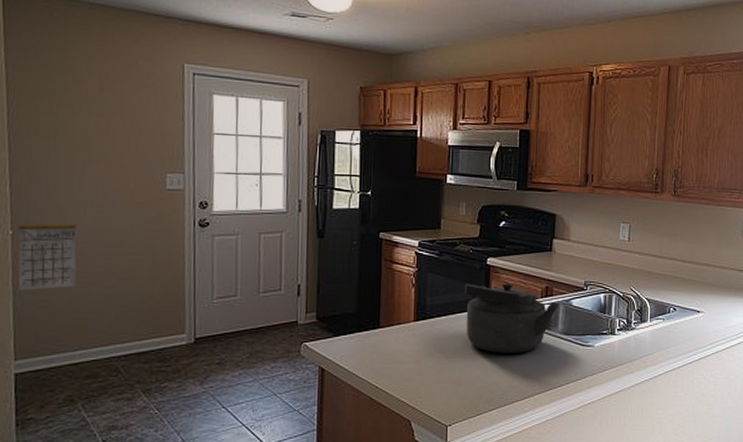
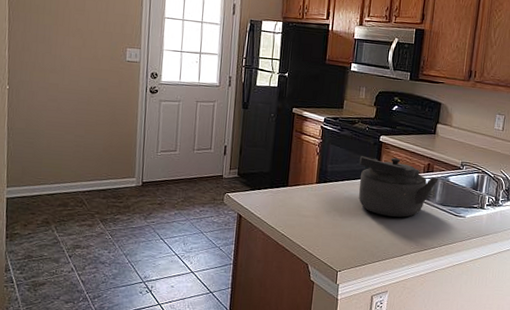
calendar: present [17,223,77,290] -> none [11,80,56,134]

